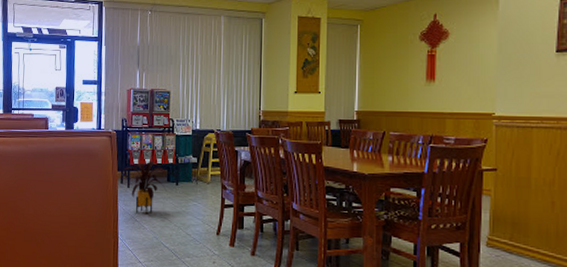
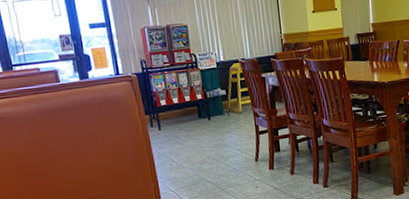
house plant: present [122,161,167,215] -> none [150,99,200,154]

